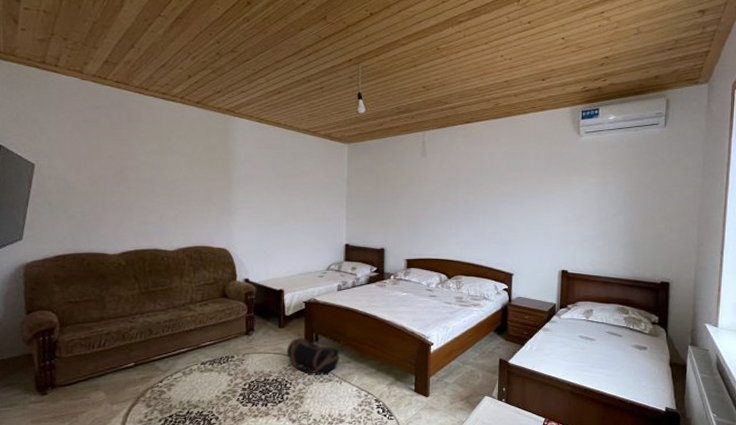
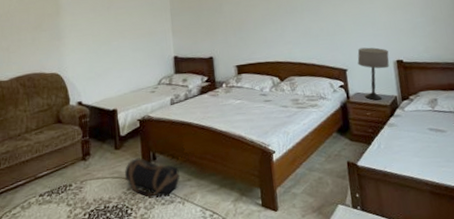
table lamp: none [524,255,555,306] -> present [357,47,389,101]

